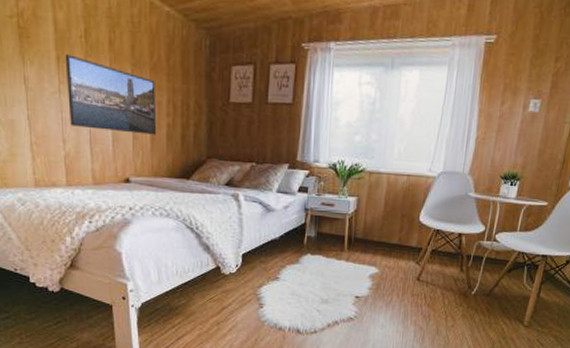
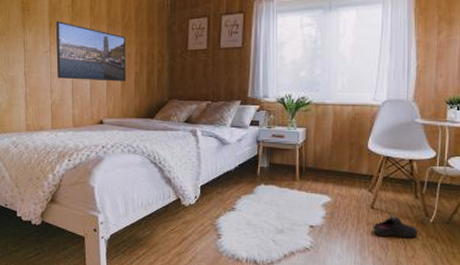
shoe: none [417,286,461,309] -> present [373,214,419,239]

